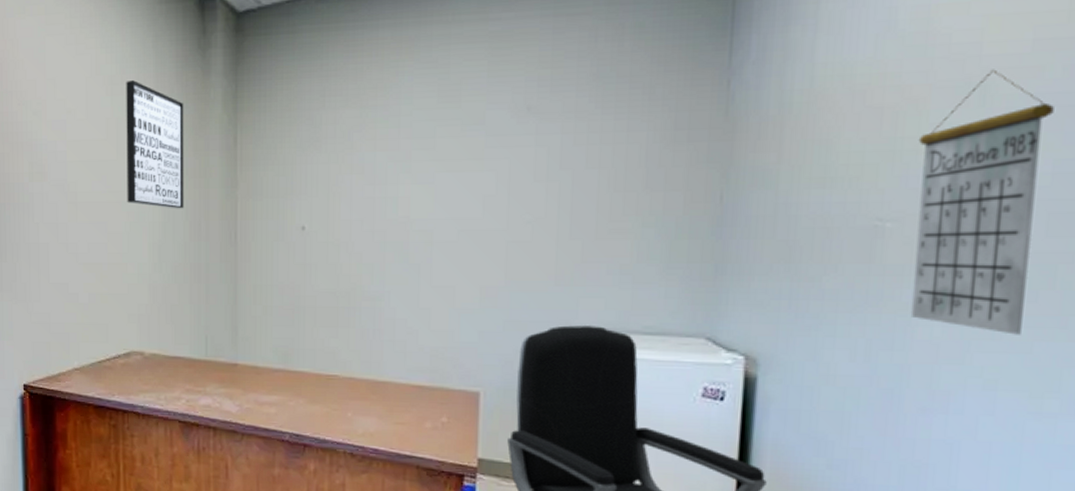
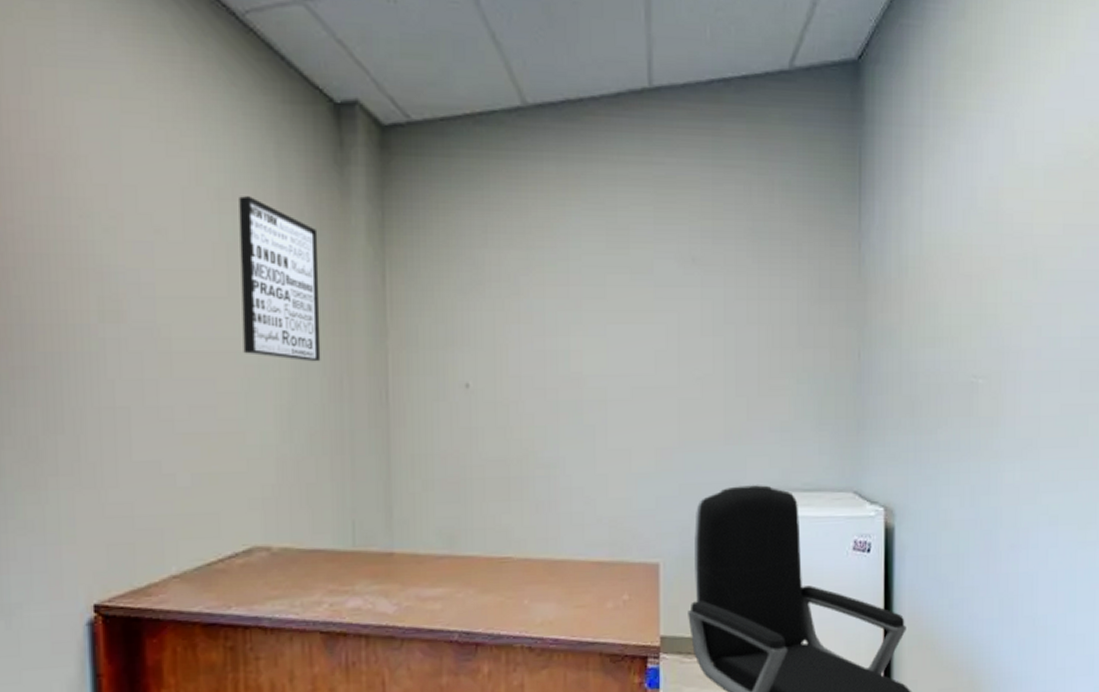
calendar: present [910,69,1054,335] -> none [996,247,1079,476]

